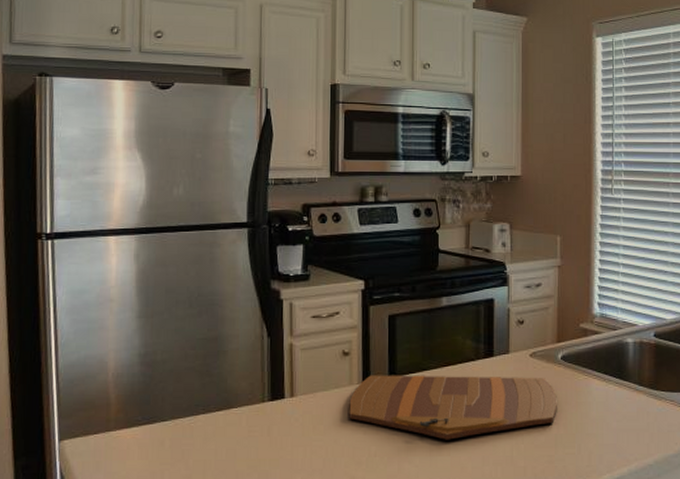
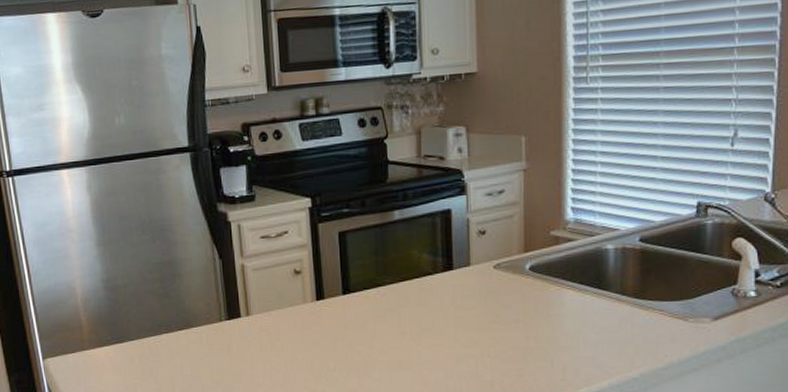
cutting board: present [349,375,557,440] -> none [304,289,526,355]

